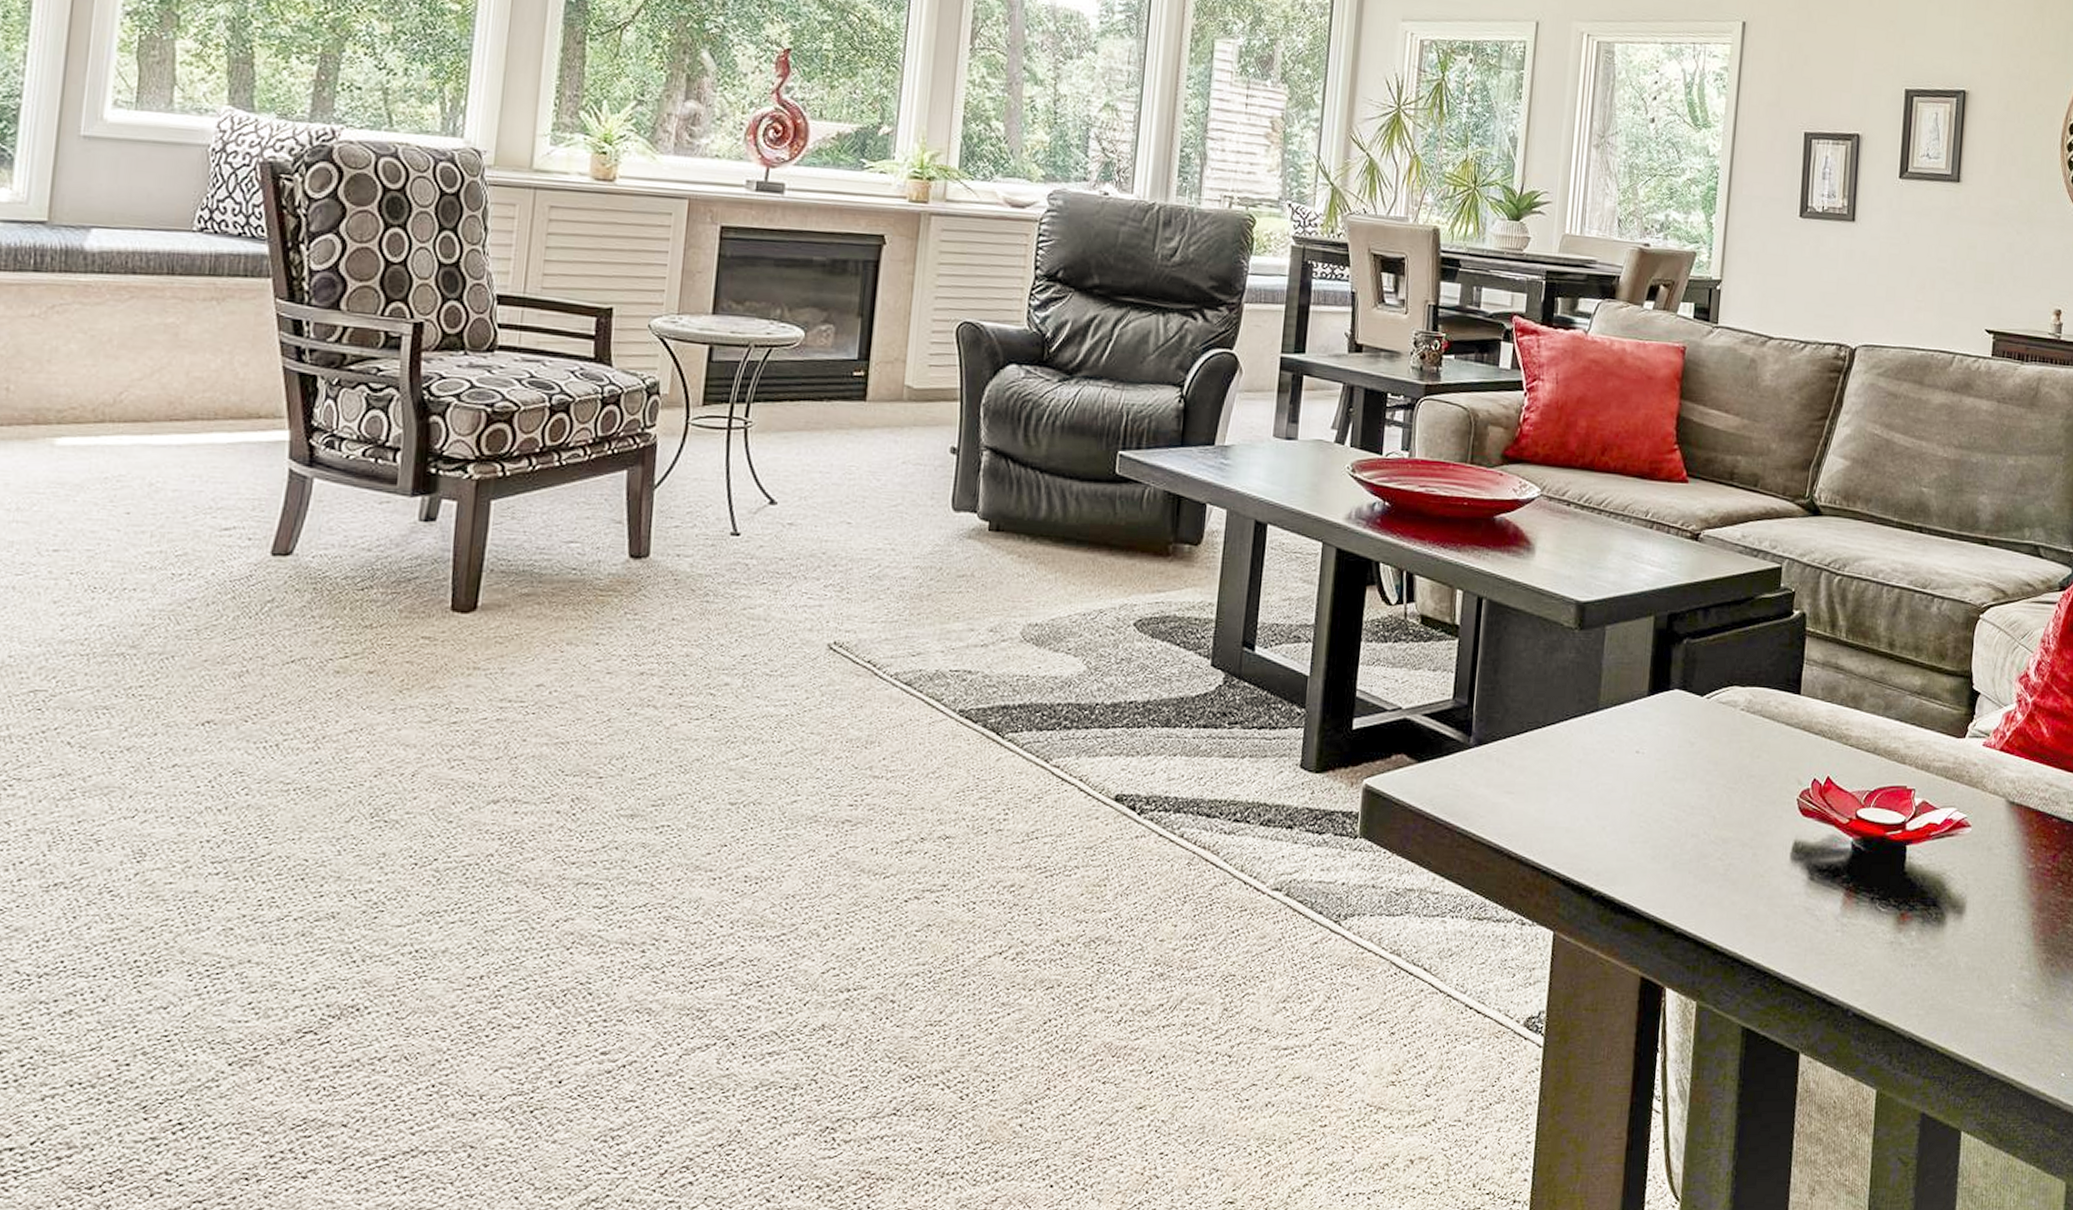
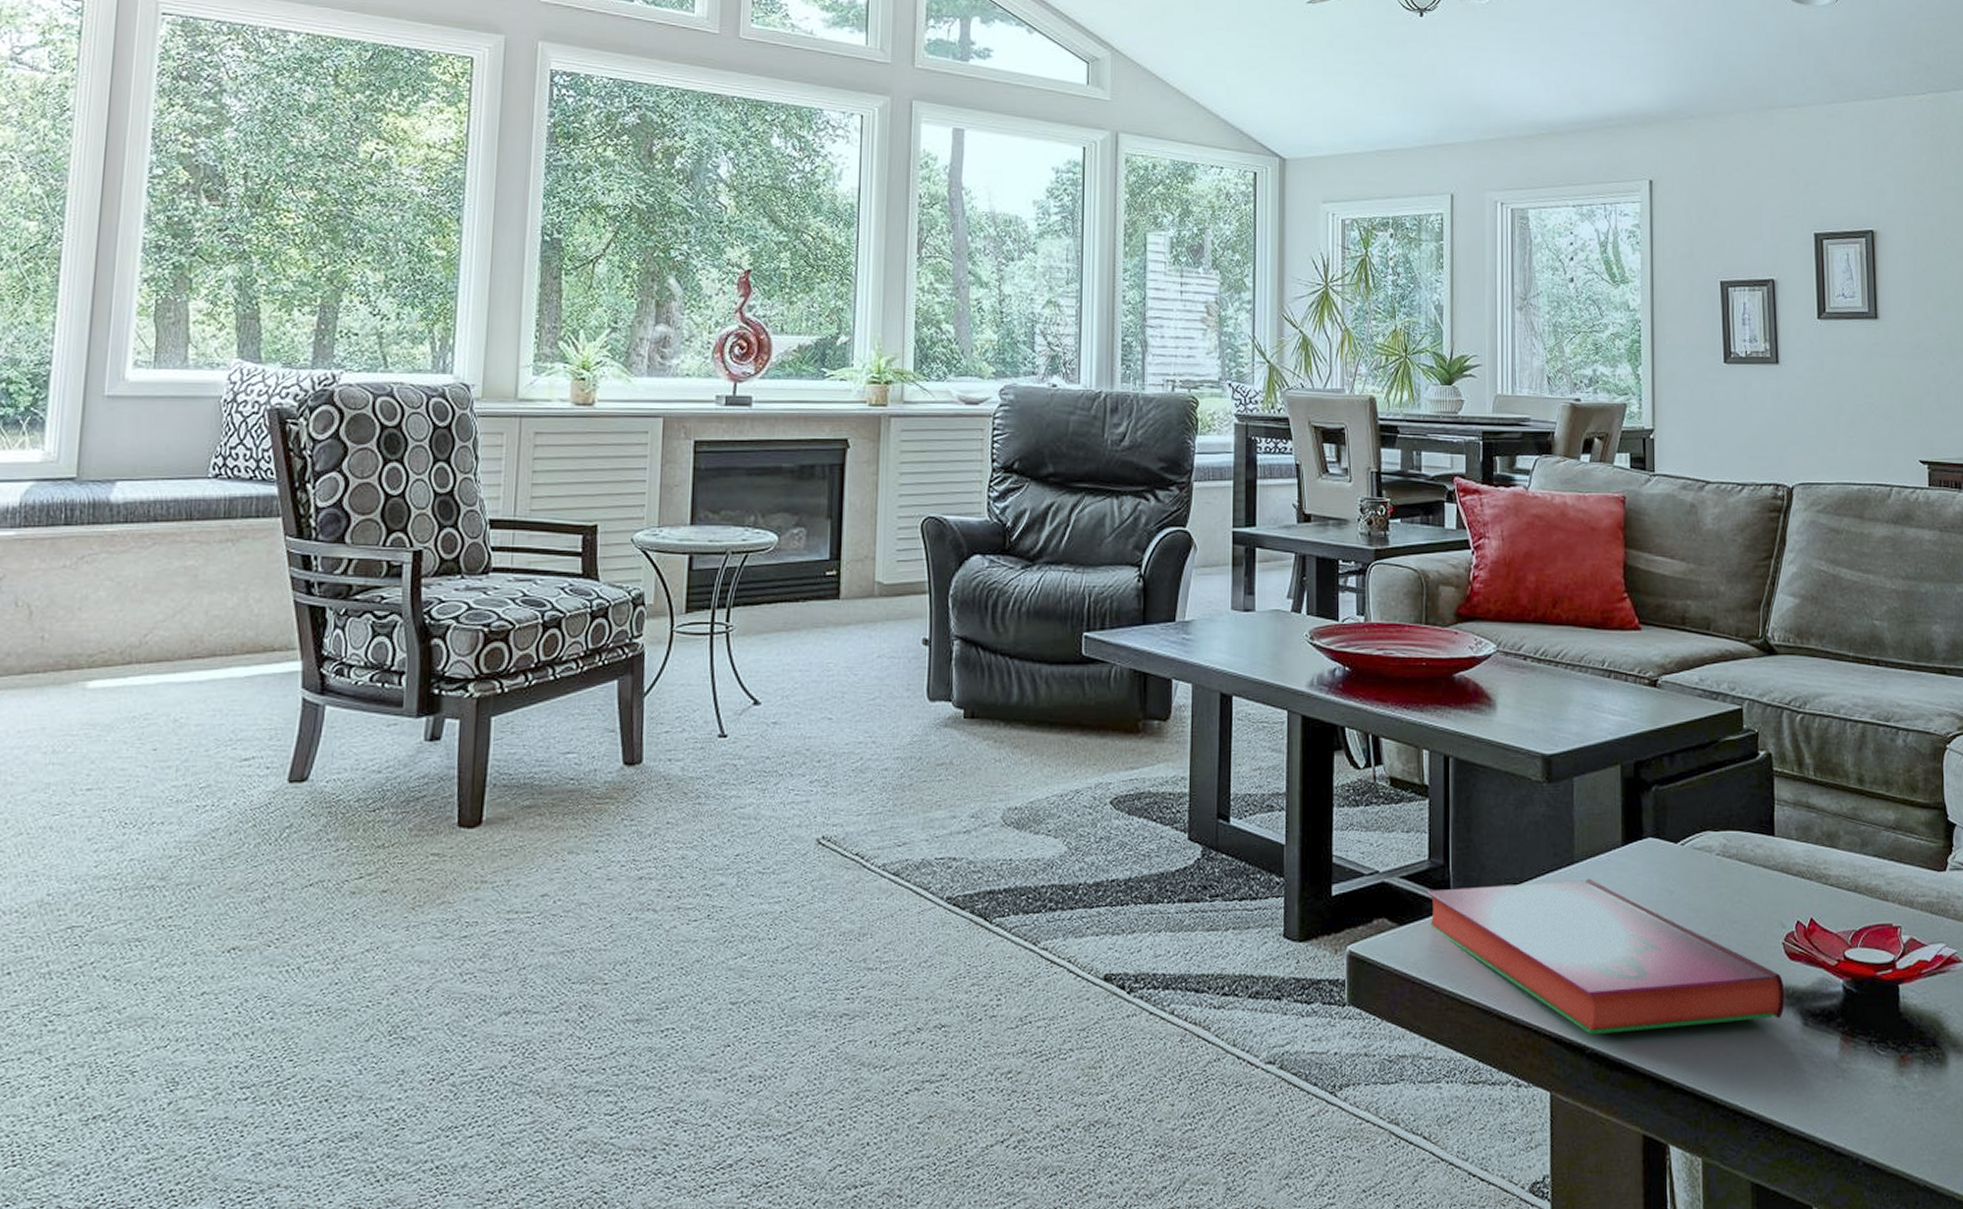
hardback book: none [1447,726,1795,879] -> present [1427,878,1786,1036]

